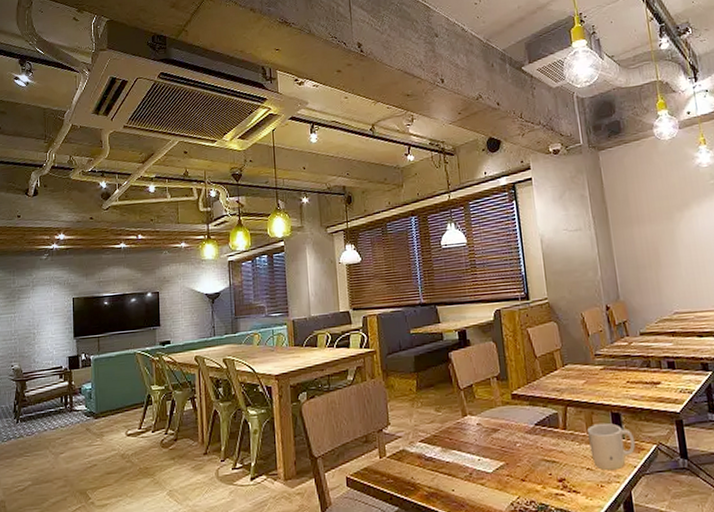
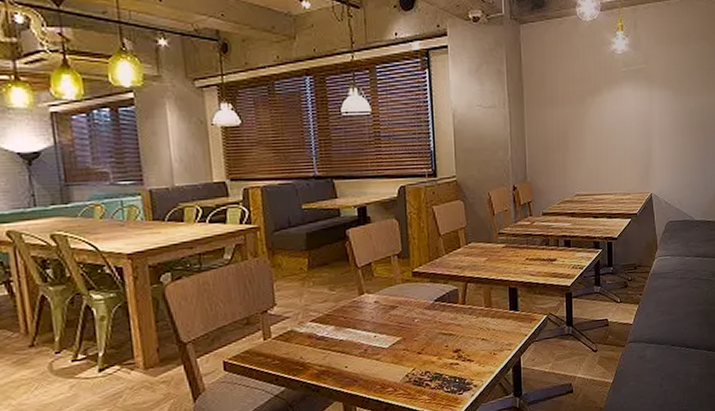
mug: present [586,422,636,470] -> none [484,297,529,340]

